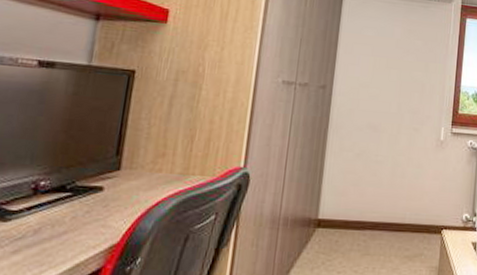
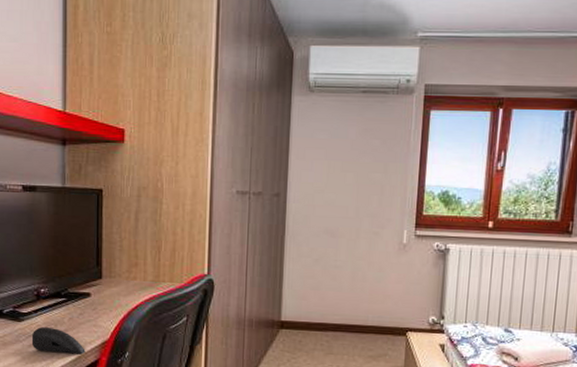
computer mouse: none [16,228,87,261] -> present [31,327,86,354]

